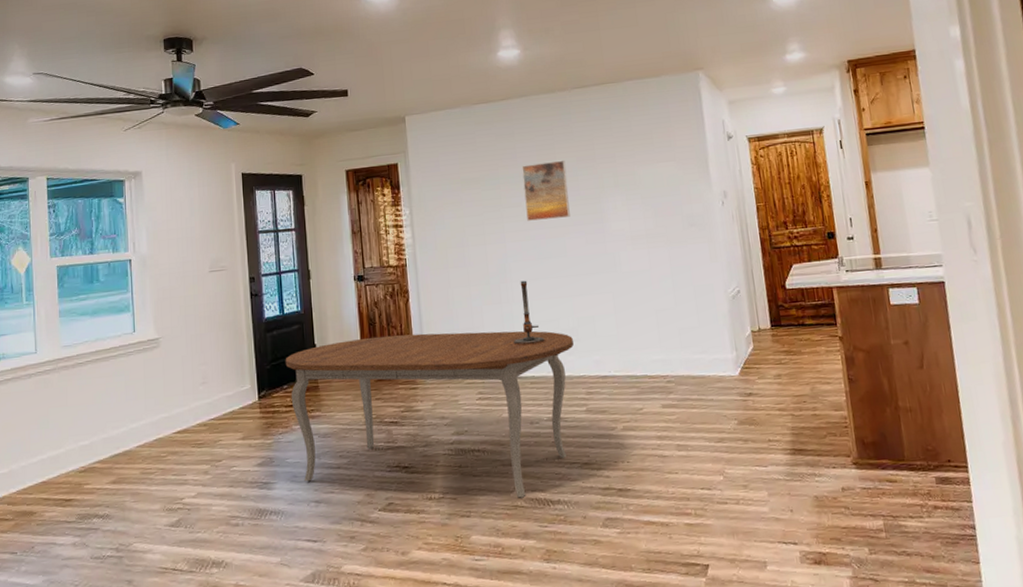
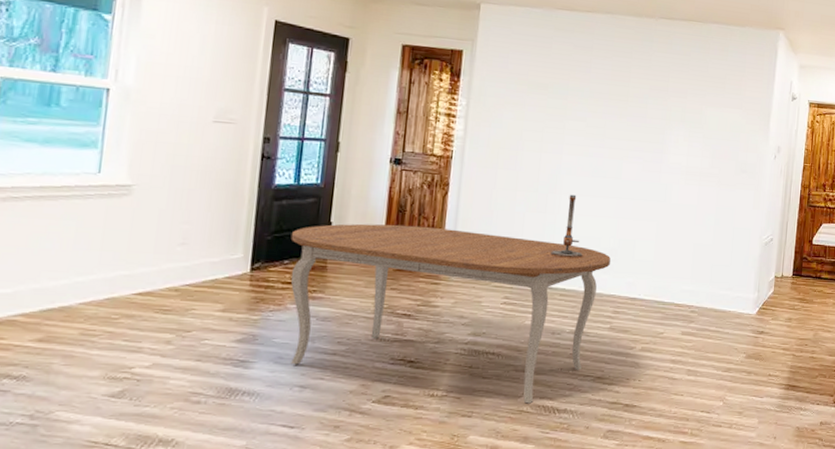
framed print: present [522,160,570,221] -> none [589,81,638,141]

